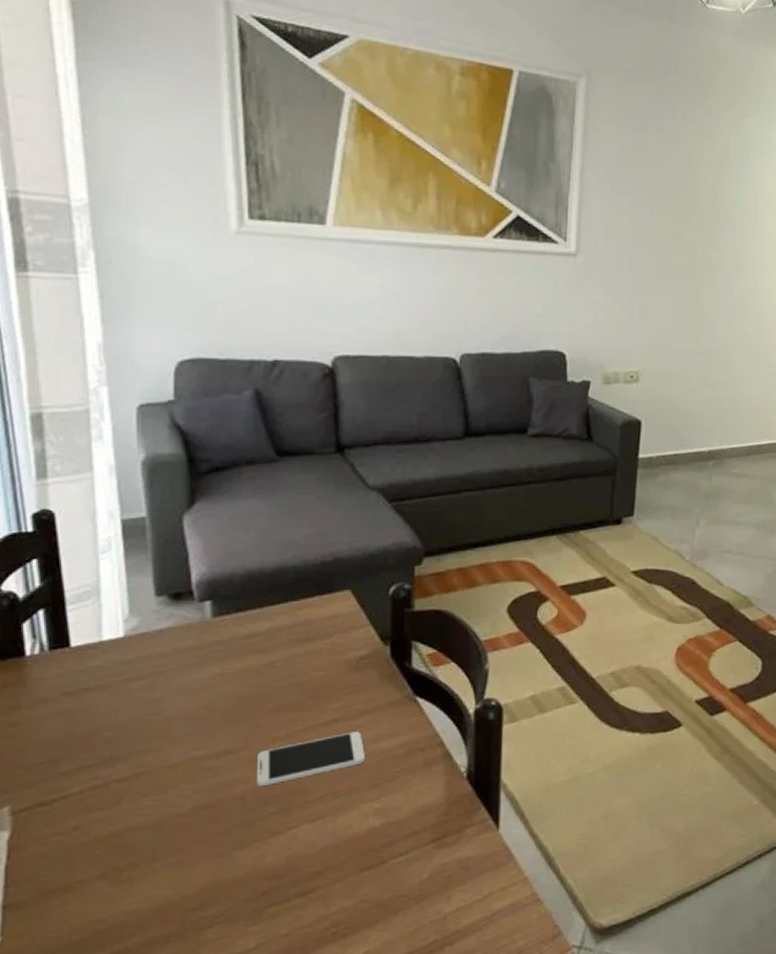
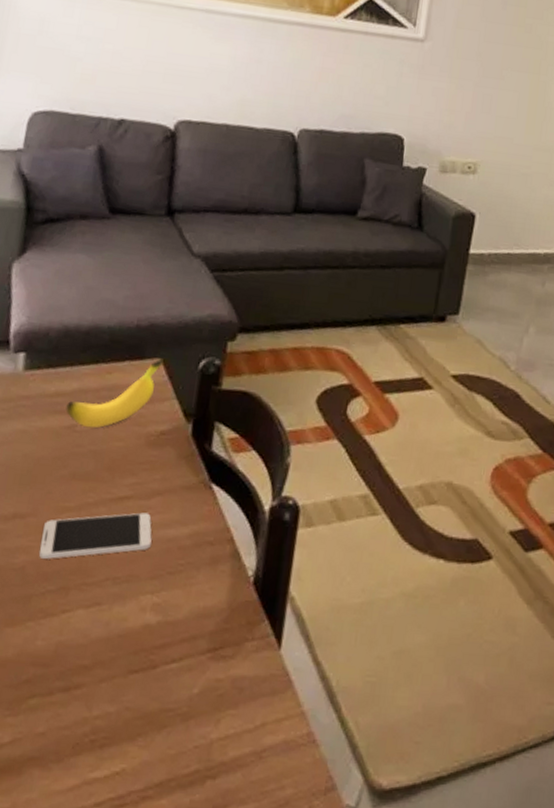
banana: none [262,589,353,663] -> present [65,358,164,428]

